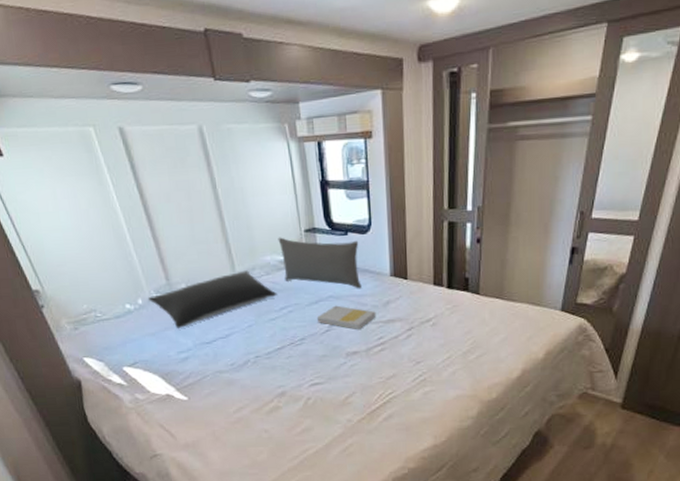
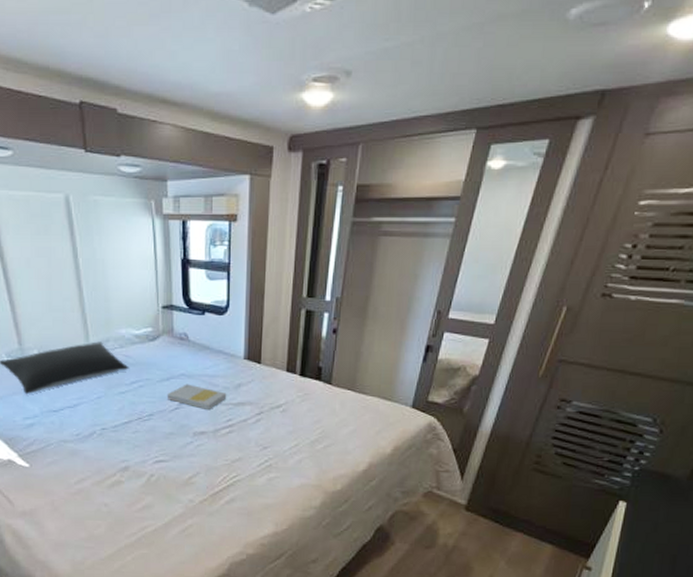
pillow: present [278,237,362,289] -> none [134,311,215,370]

